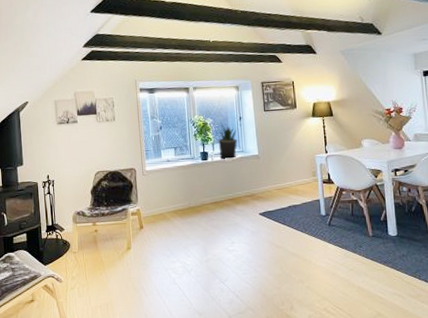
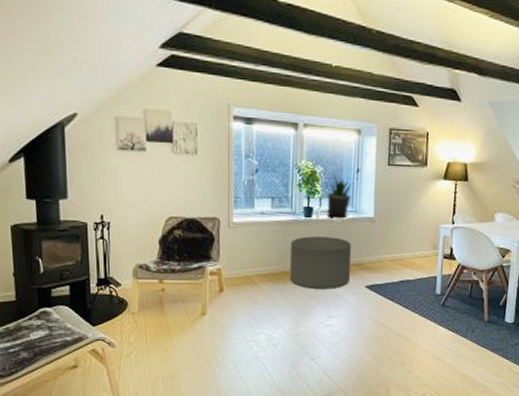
pouf: none [192,174,246,220] -> present [289,236,351,289]

